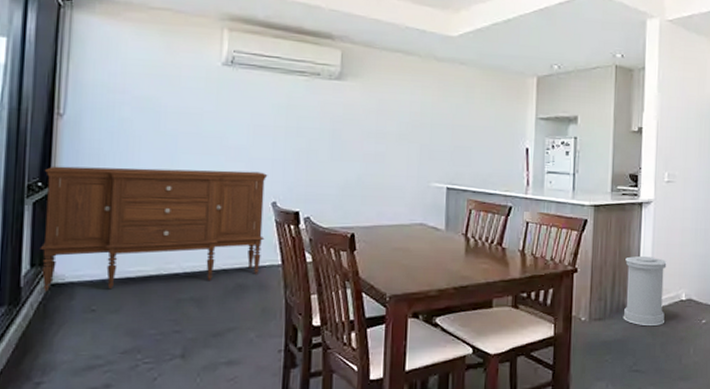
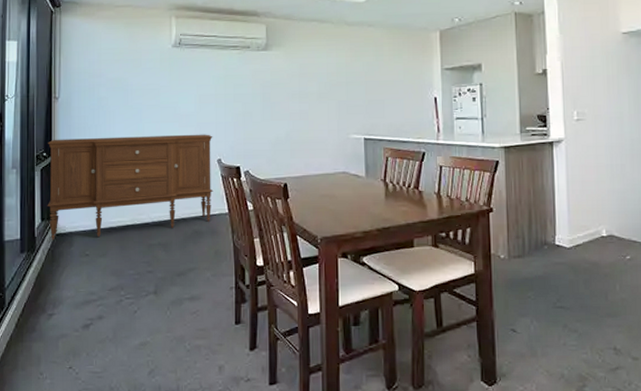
trash can: present [623,255,667,325] -> none [540,193,586,262]

